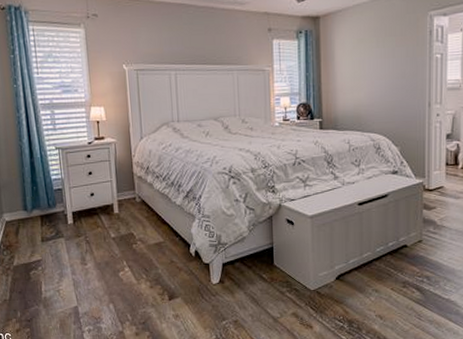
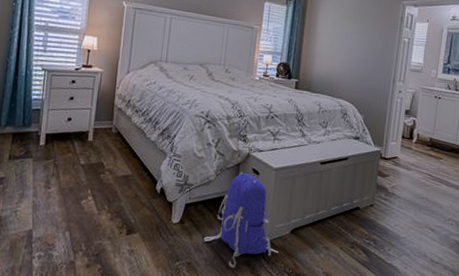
backpack: none [246,223,327,321] -> present [203,171,279,268]

